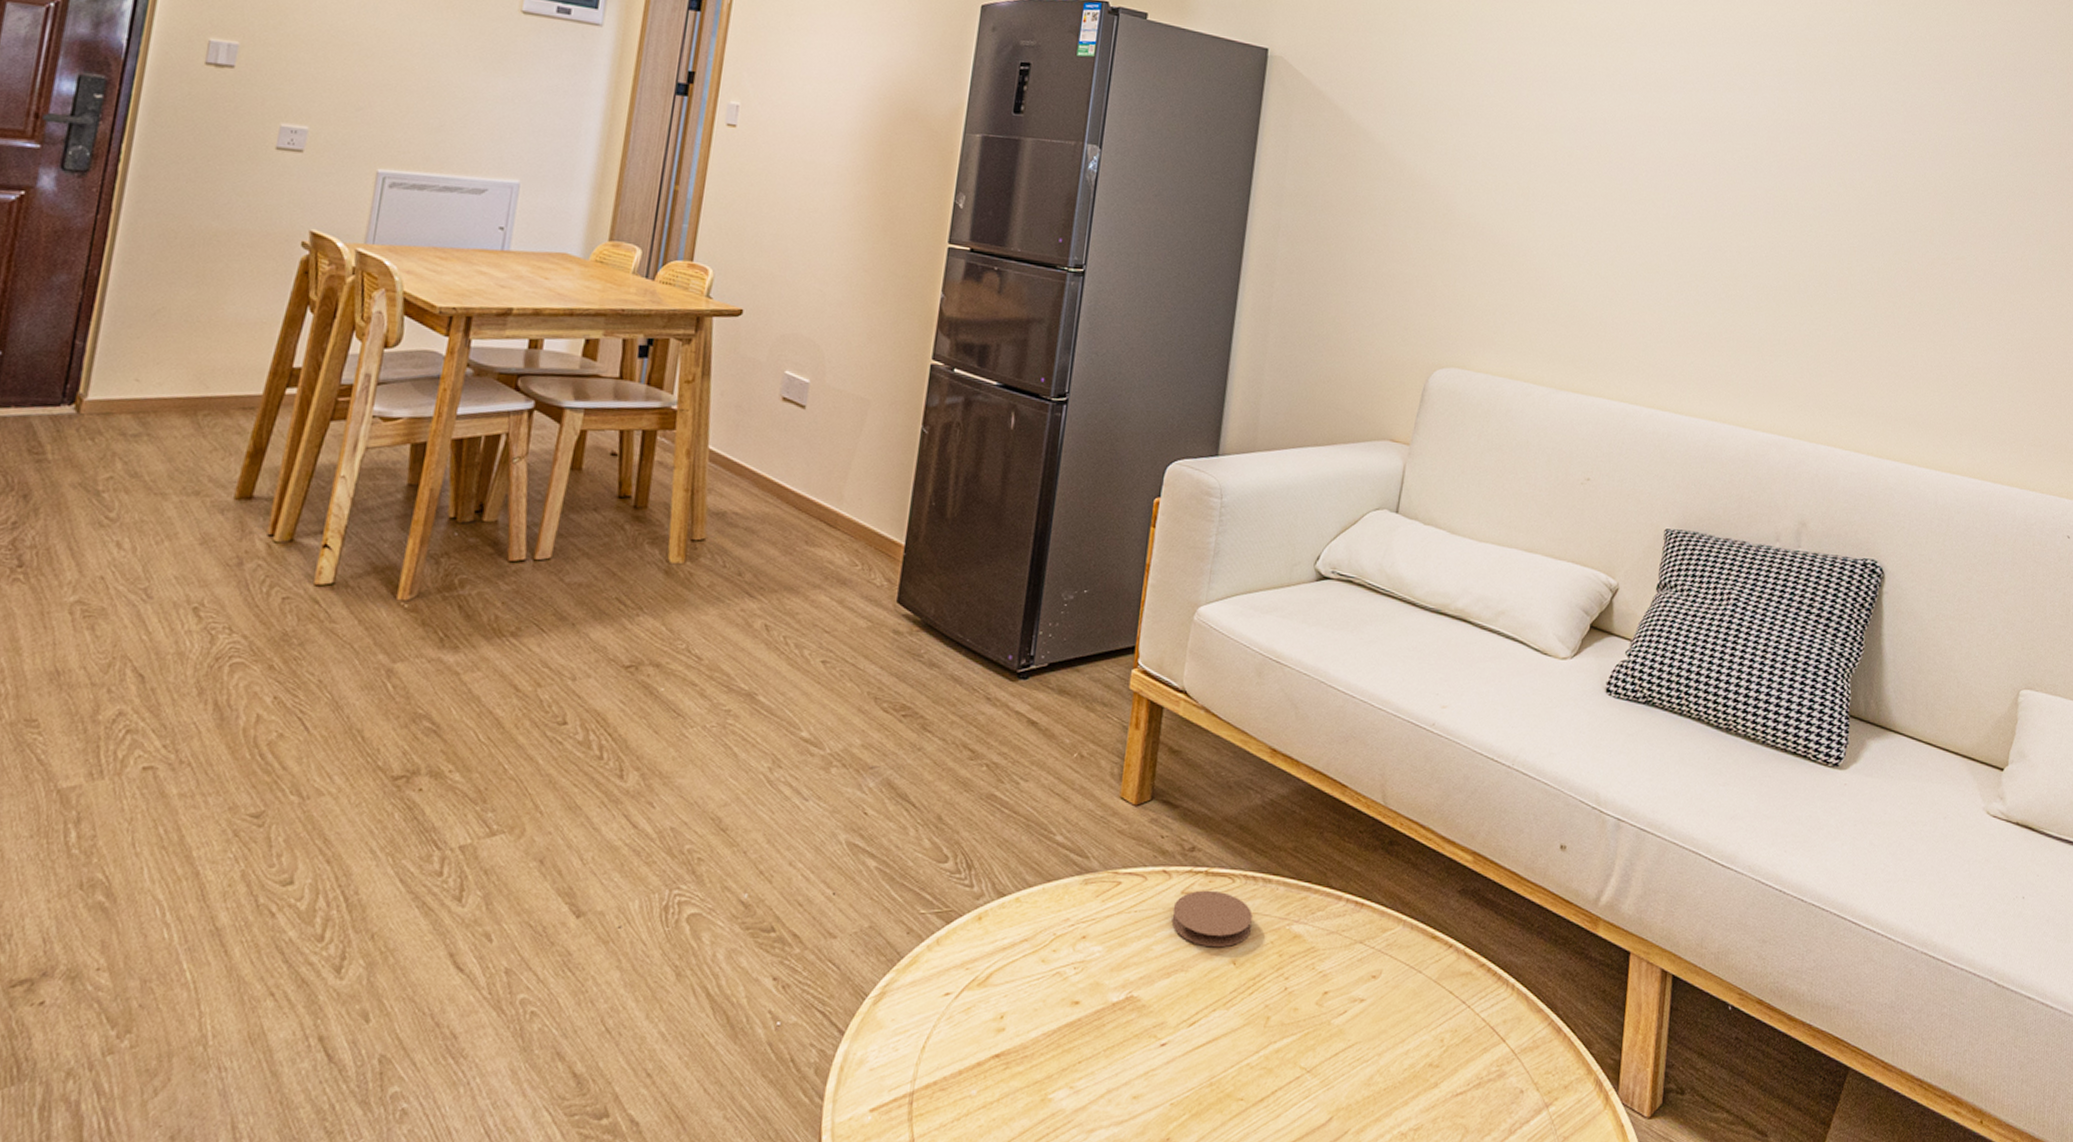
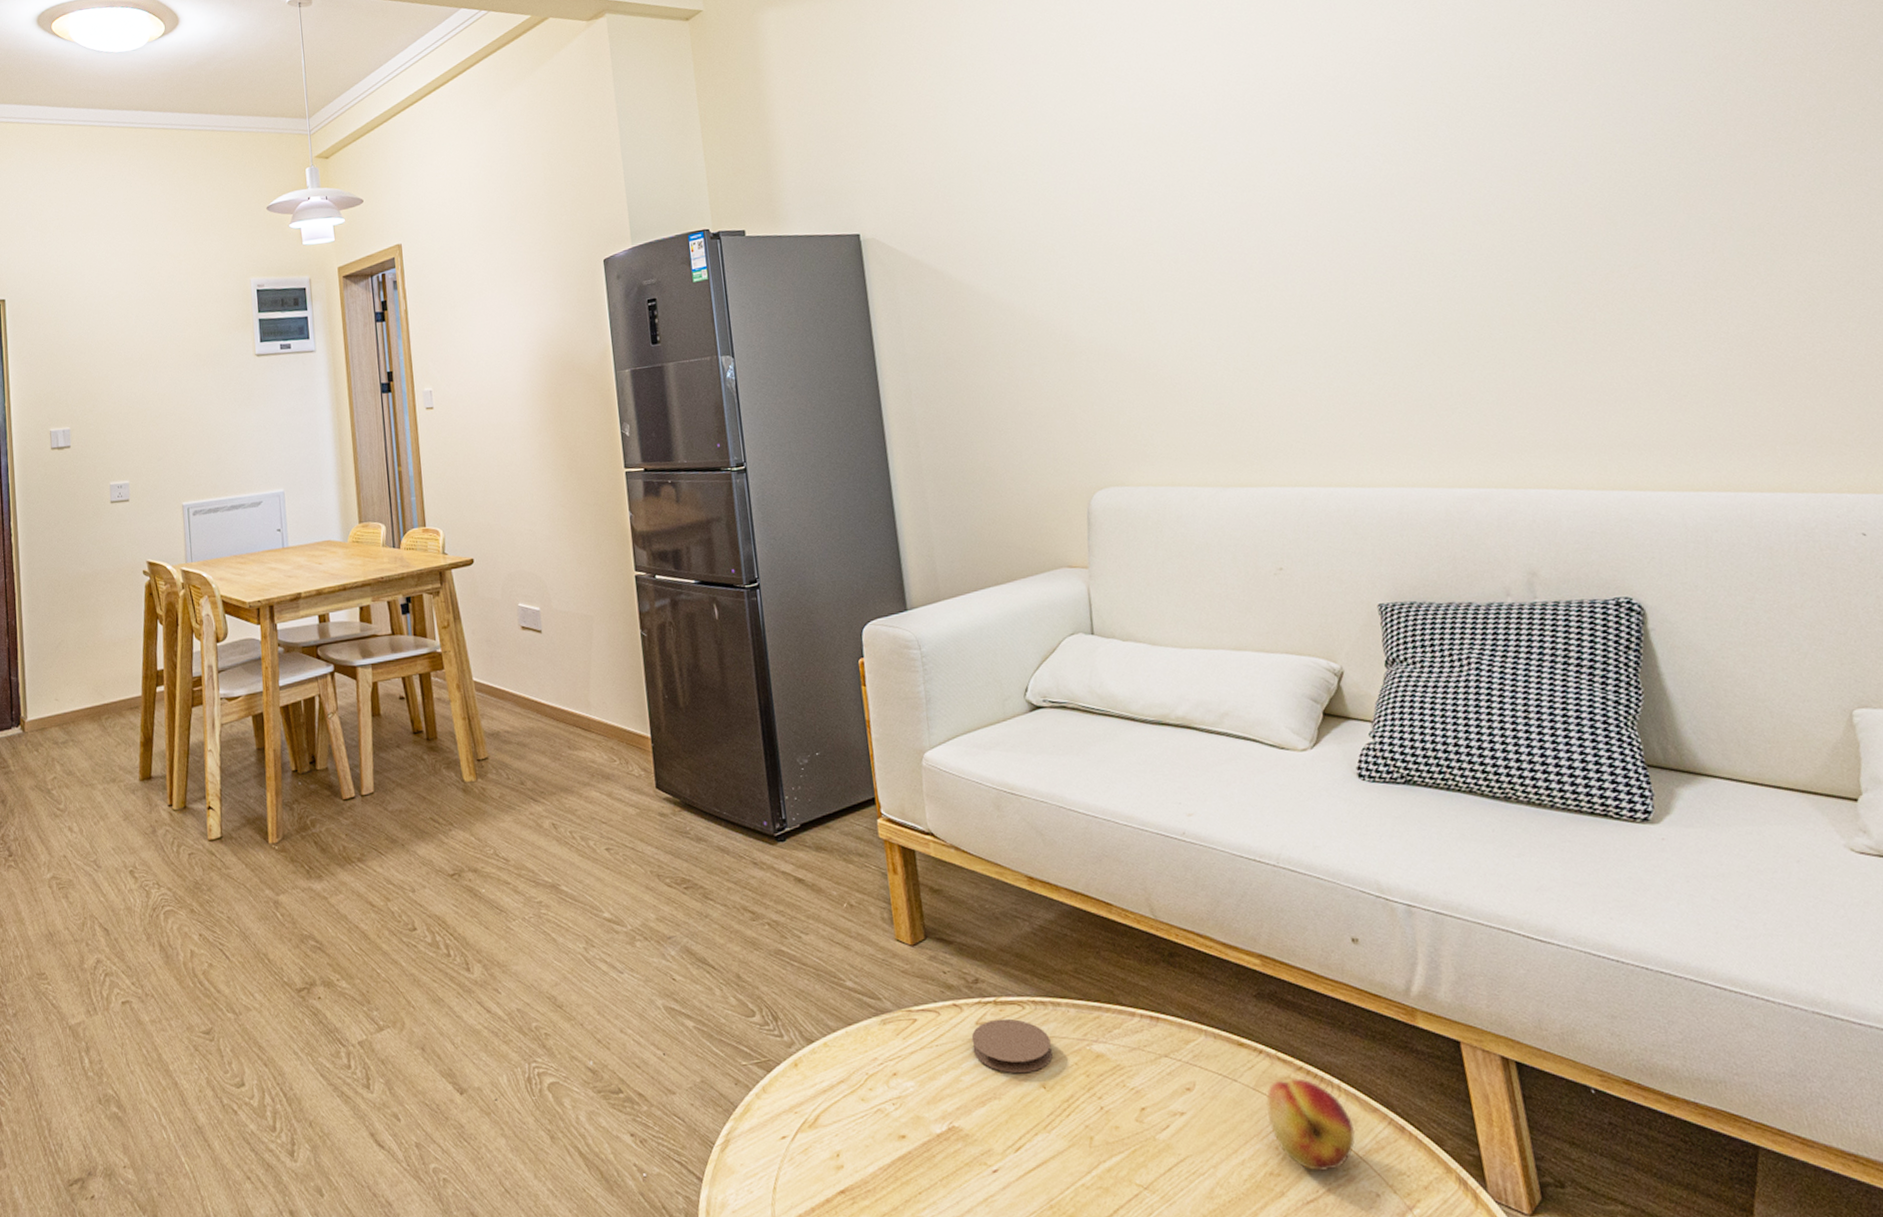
fruit: none [1440,974,1517,1067] -> present [1266,1078,1355,1172]

